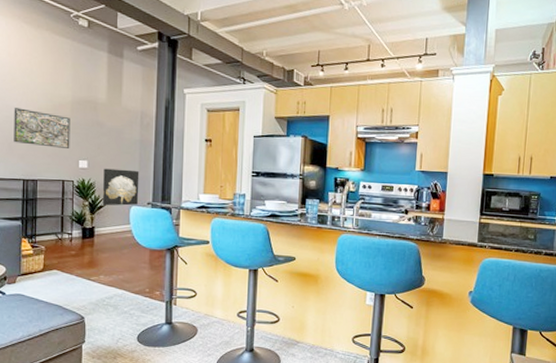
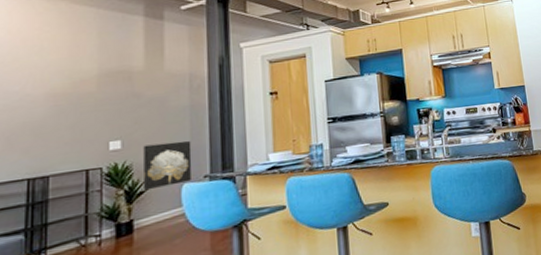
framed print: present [14,108,70,148] -> none [14,92,96,135]

